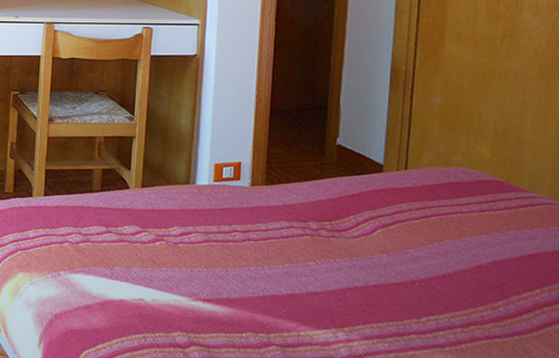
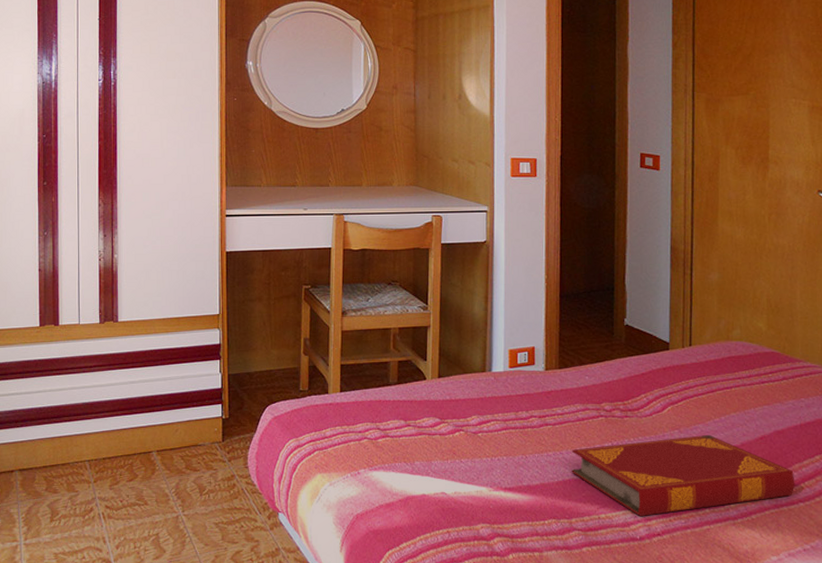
hardback book: none [272,260,511,337] -> present [571,434,794,516]

